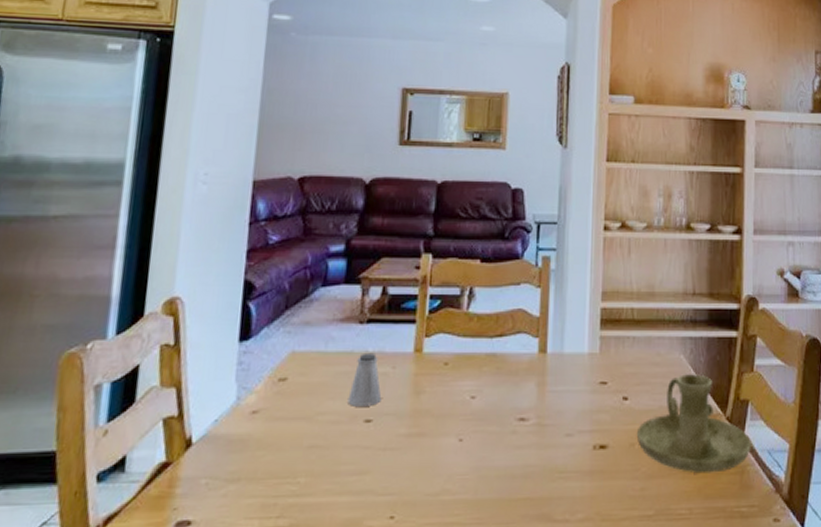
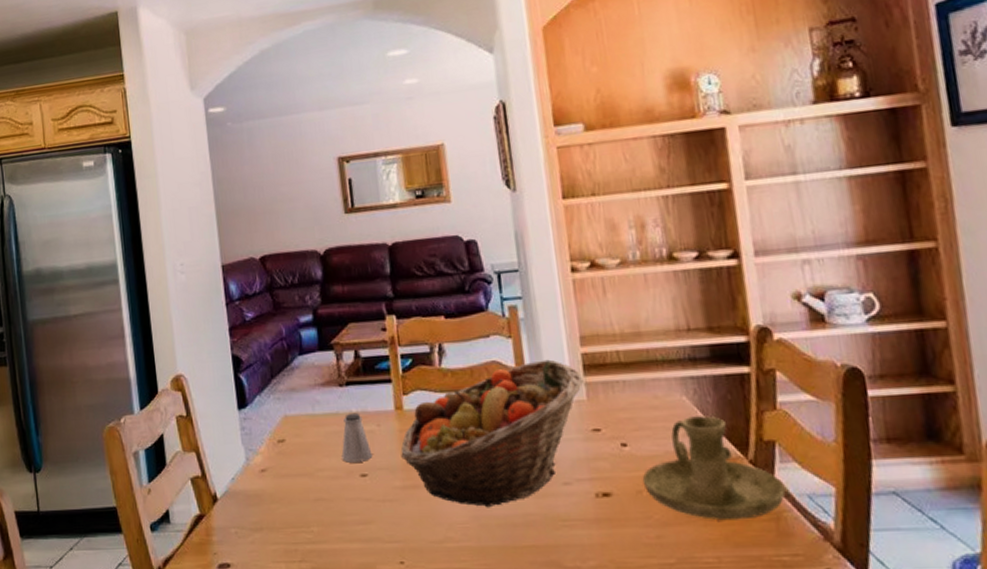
fruit basket: none [412,311,599,459] -> present [400,359,584,508]

